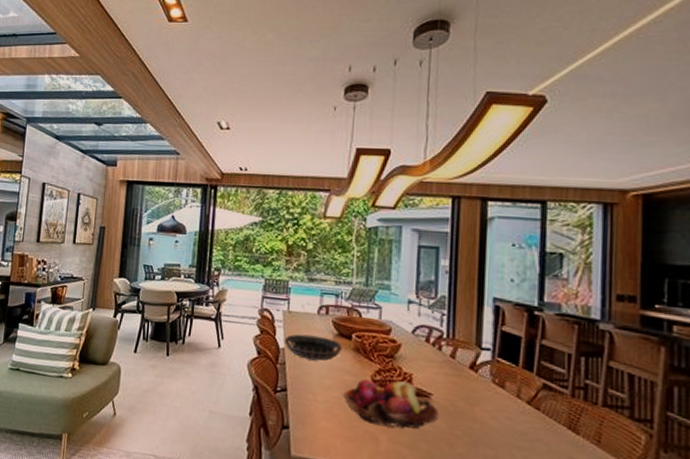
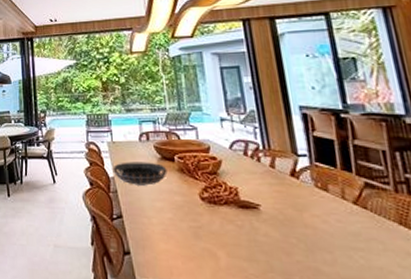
fruit basket: present [342,379,439,430] -> none [175,196,271,243]

